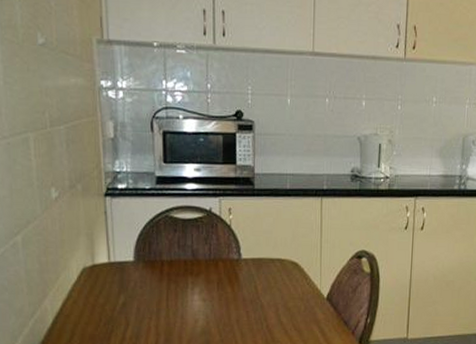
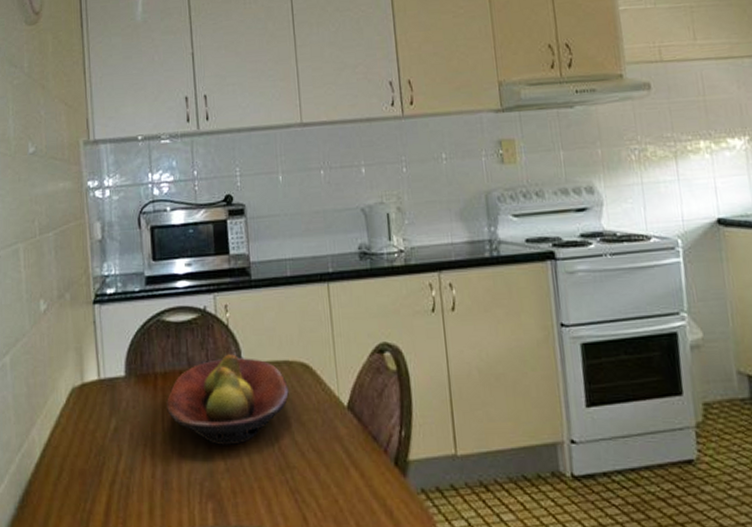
fruit bowl: none [171,250,279,322] -> present [167,354,289,445]

